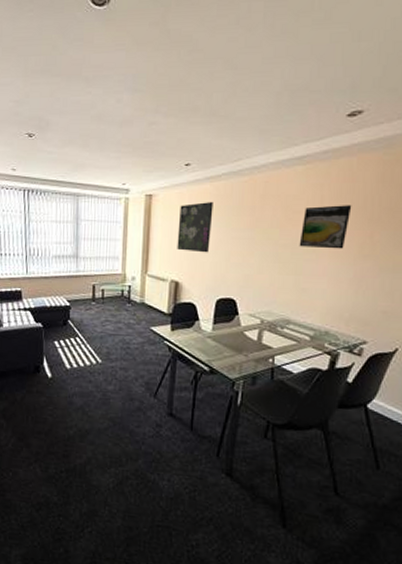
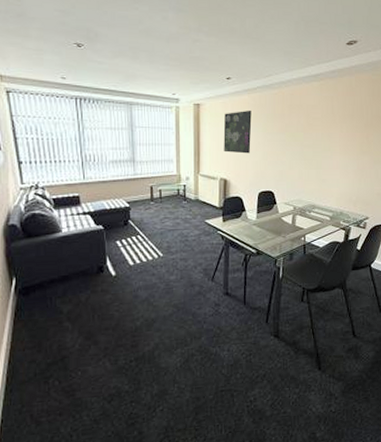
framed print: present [299,205,352,249] -> none [318,113,354,148]

